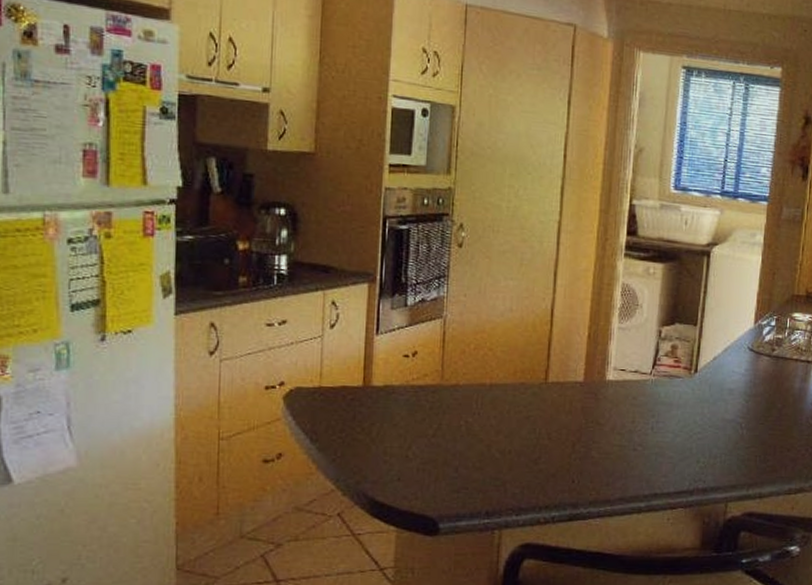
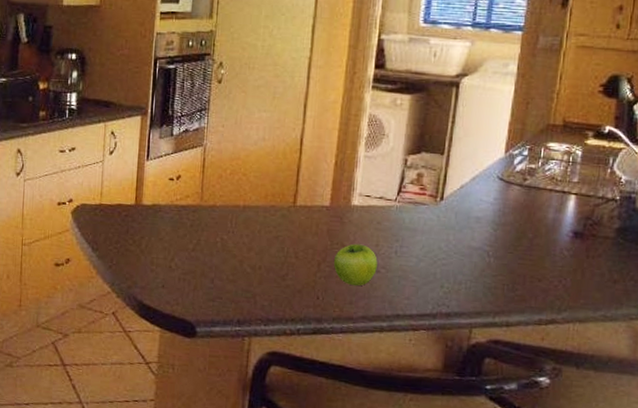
fruit: none [588,421,634,466] -> present [333,243,378,286]

